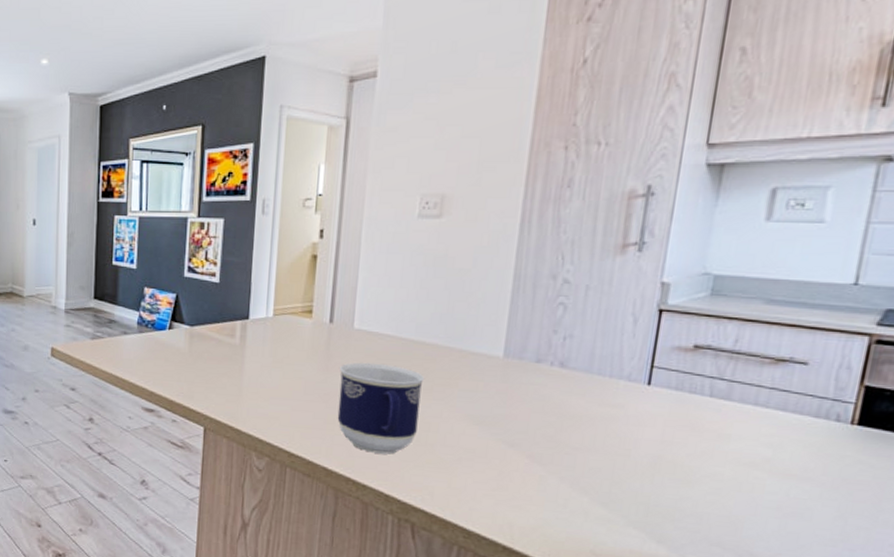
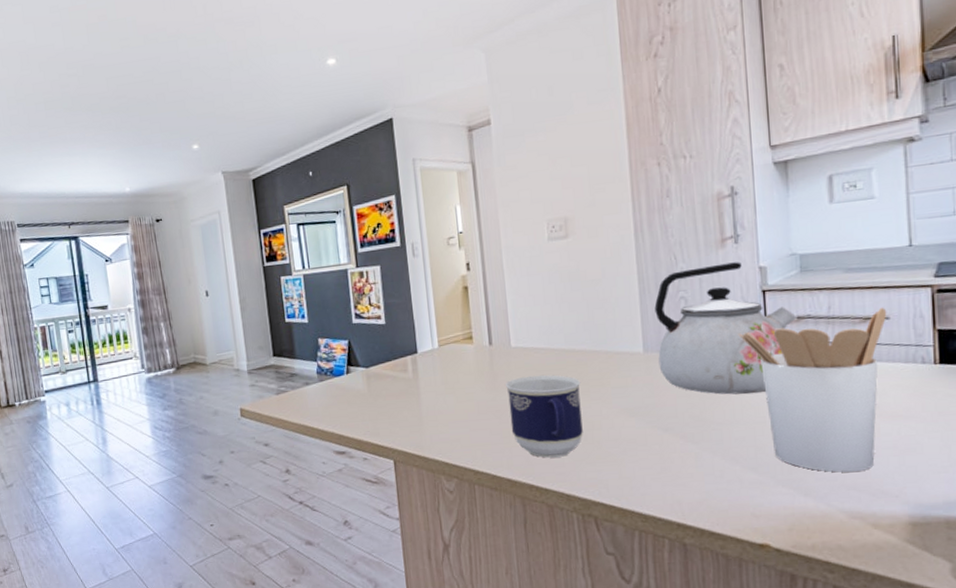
kettle: none [518,272,694,424] -> present [654,262,796,395]
utensil holder: none [618,350,807,528] -> present [738,307,887,473]

